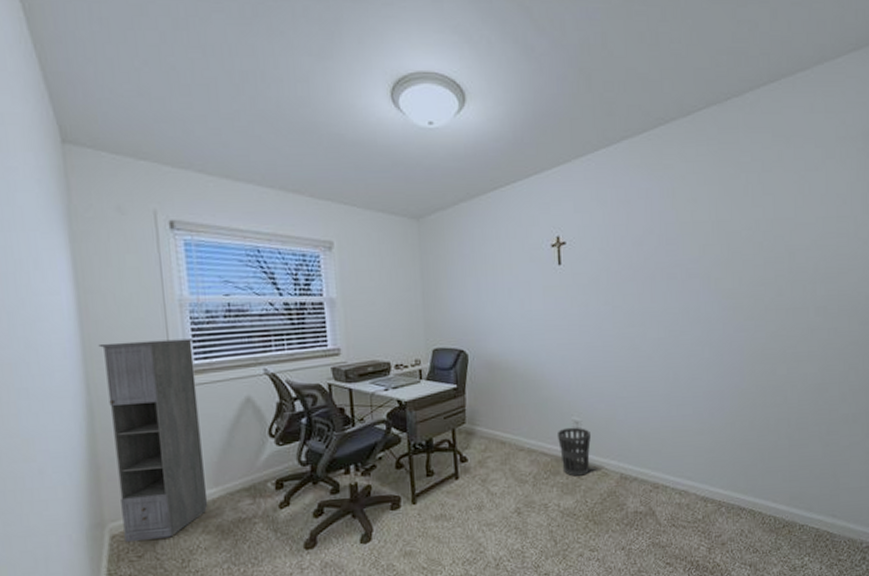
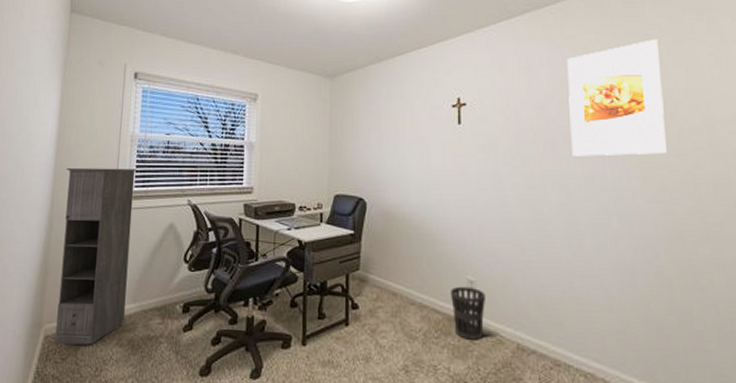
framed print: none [665,167,753,291] -> present [567,39,667,156]

